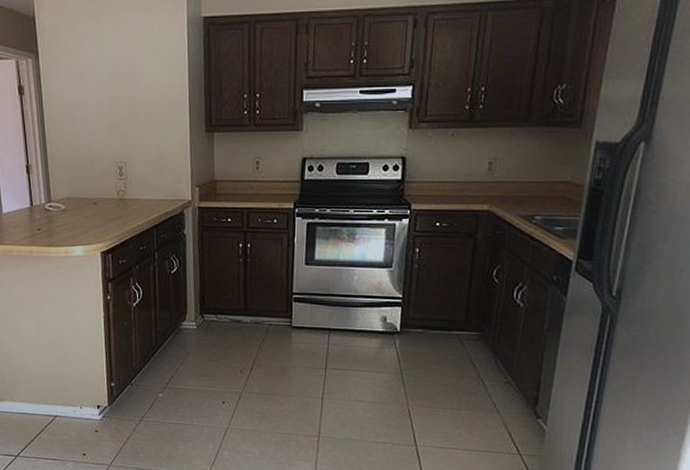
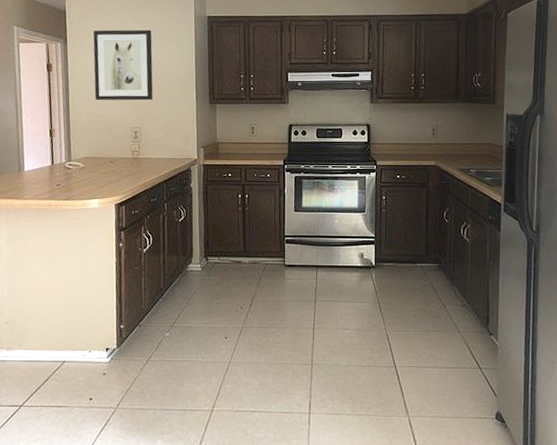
wall art: none [67,38,139,130] -> present [93,29,153,101]

